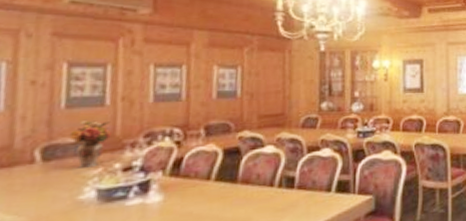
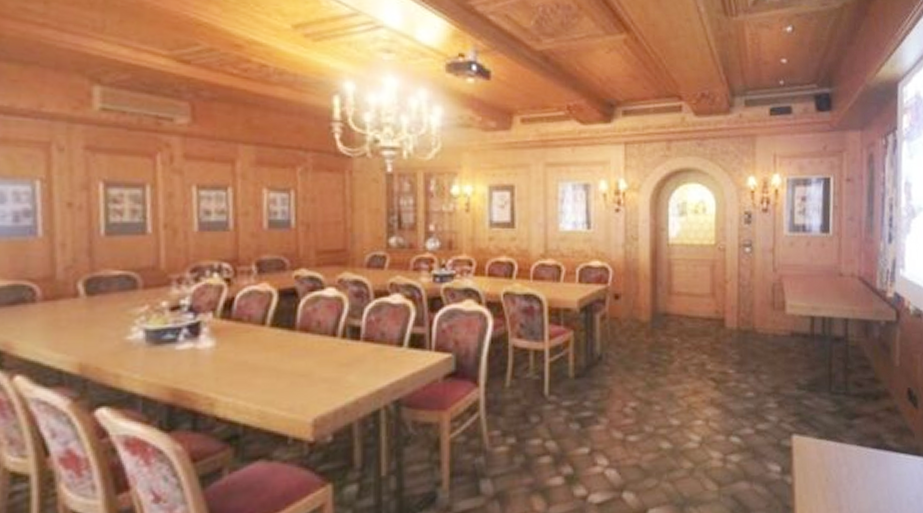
flower arrangement: present [69,119,112,168] -> none [112,249,156,305]

